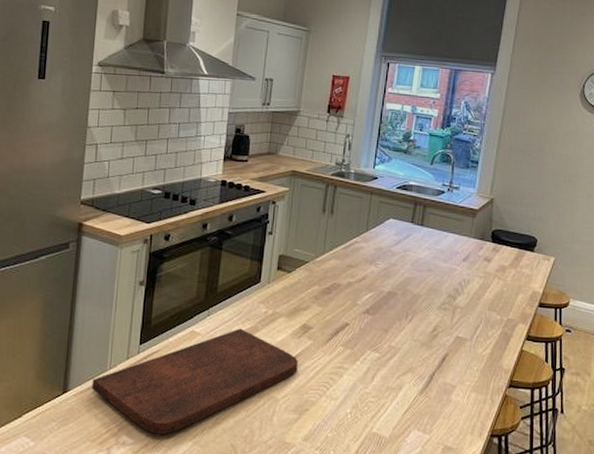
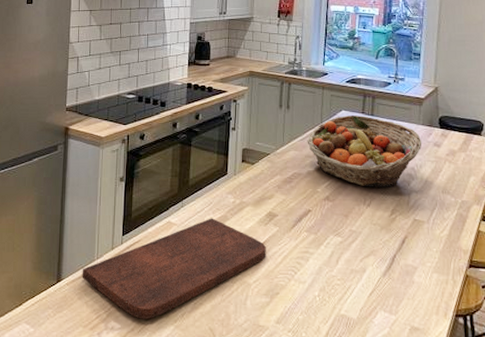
fruit basket: none [350,223,472,302] -> present [307,114,422,187]

